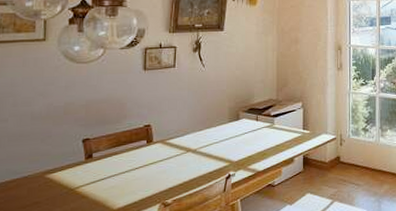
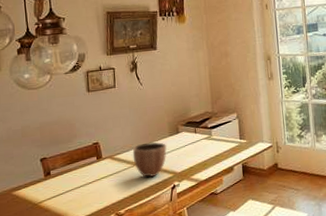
decorative bowl: none [187,127,226,166] -> present [132,142,168,178]

